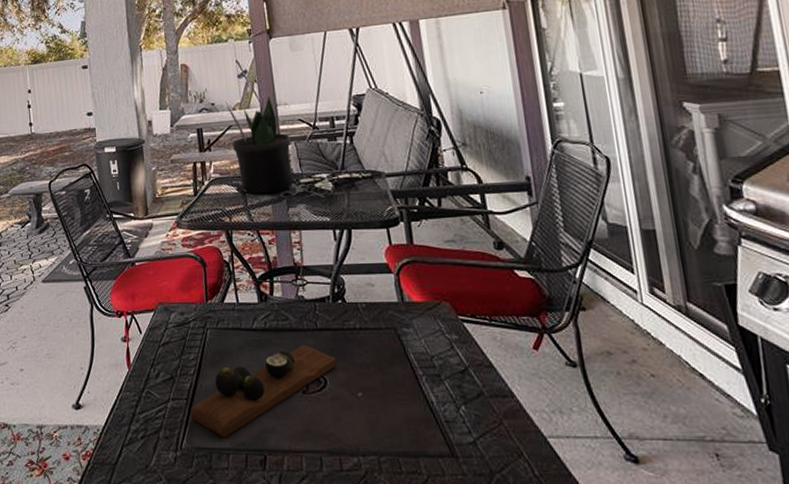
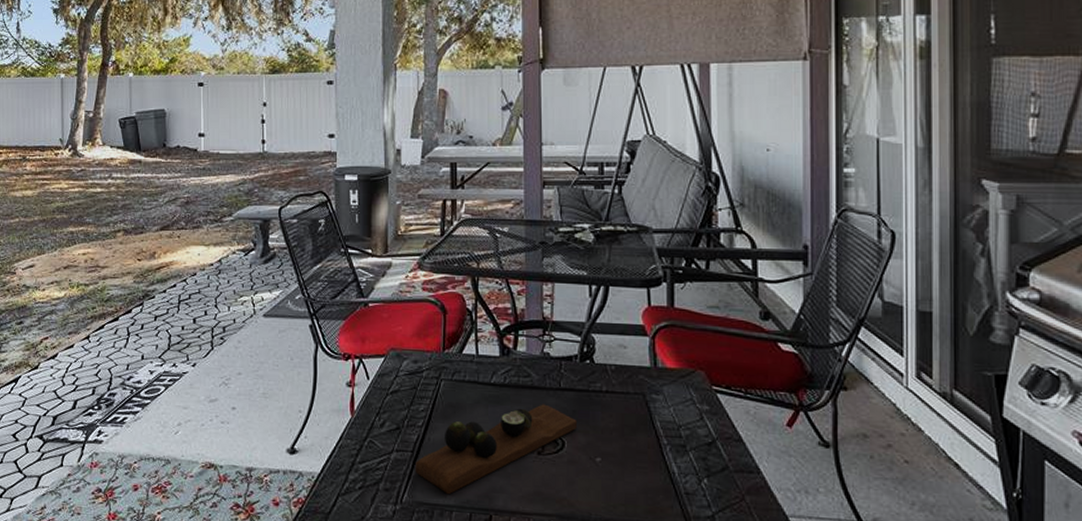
planter: present [225,97,294,194] -> none [485,134,553,241]

